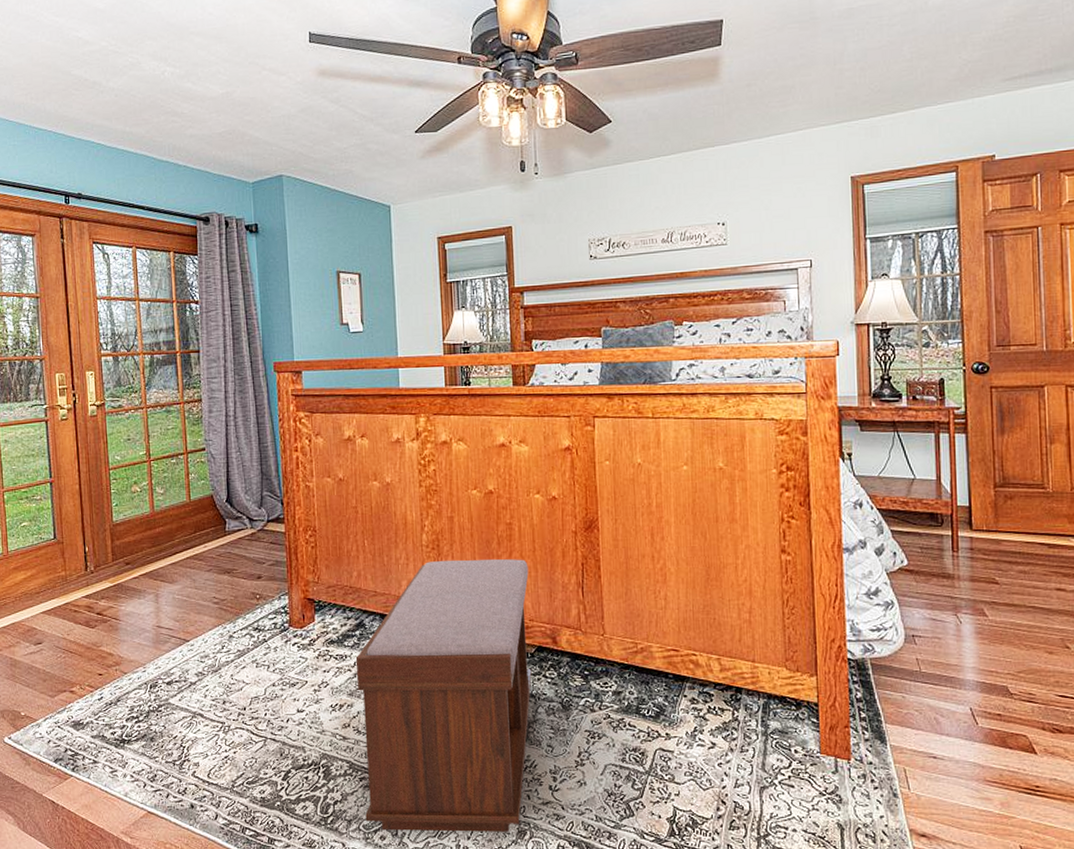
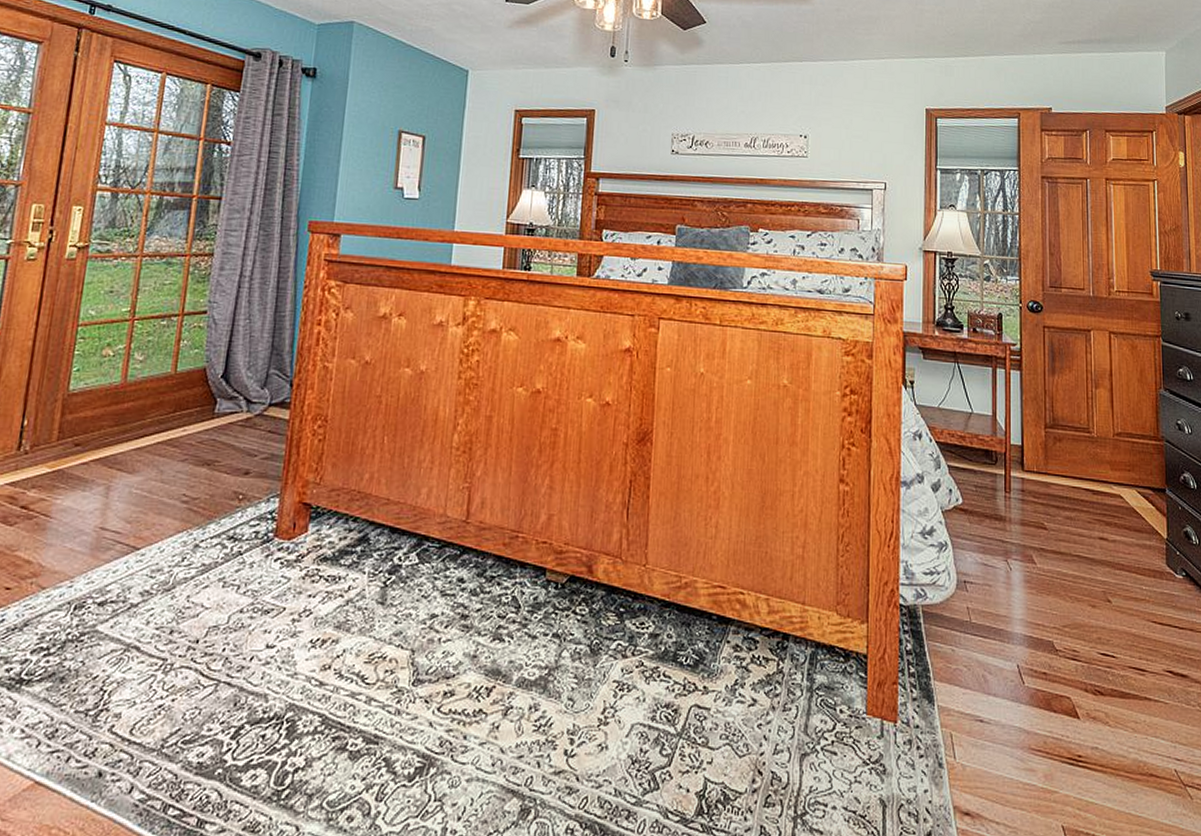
bench: present [355,559,532,833] -> none [331,466,571,812]

